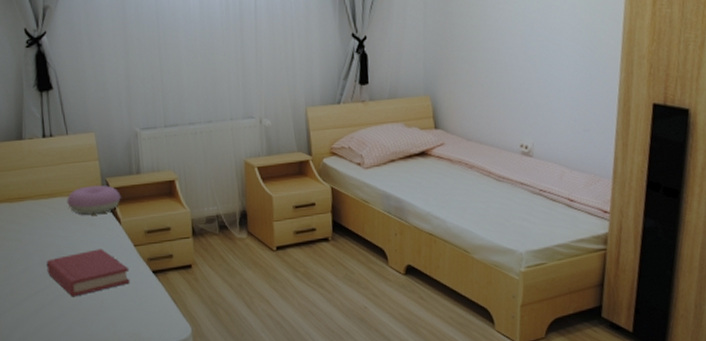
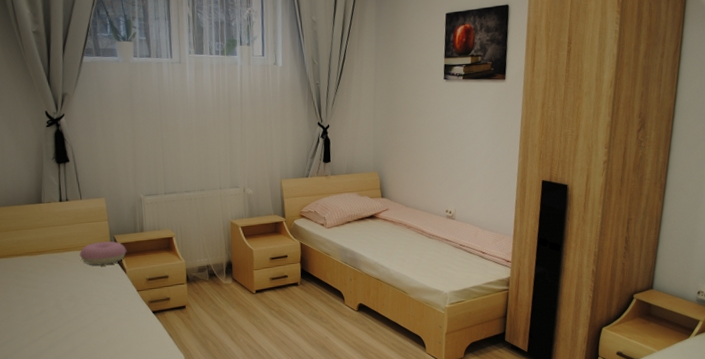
hardback book: present [46,249,130,297] -> none [60,293,133,334]

